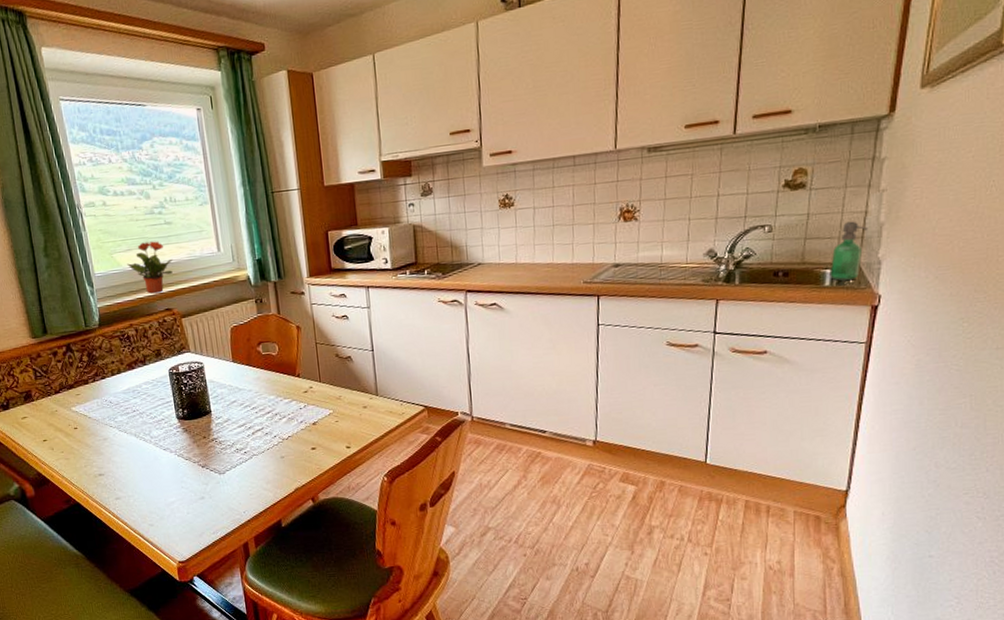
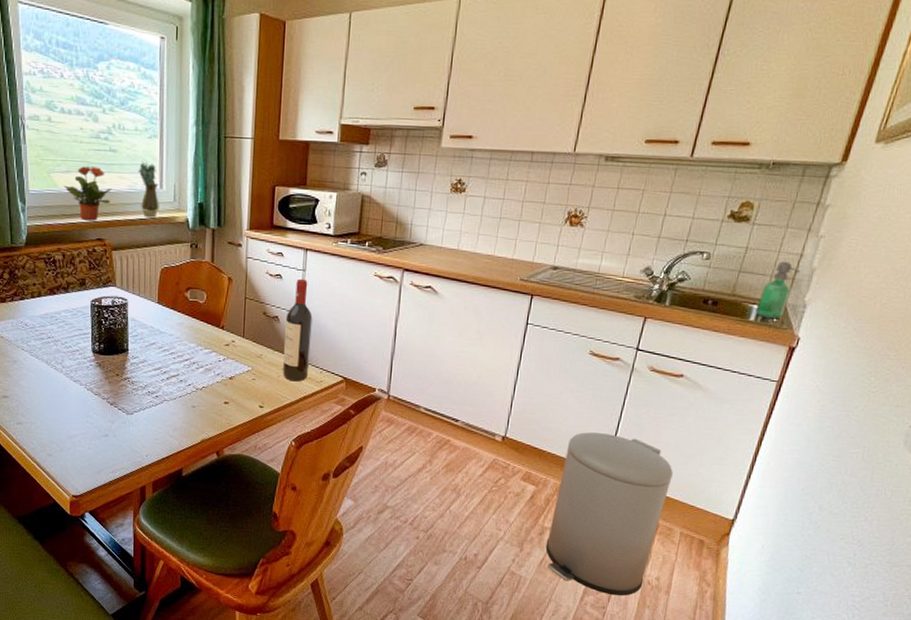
vase: none [194,228,220,280] -> present [138,161,159,217]
wine bottle: none [358,316,390,418] -> present [282,278,313,382]
pedal bin: none [656,422,775,585] -> present [545,432,673,596]

